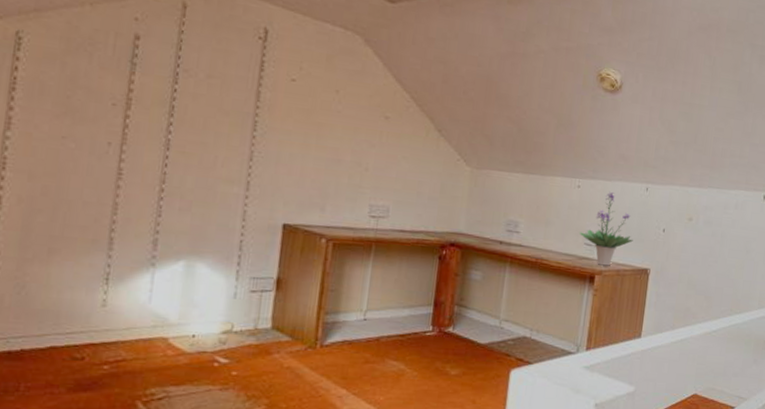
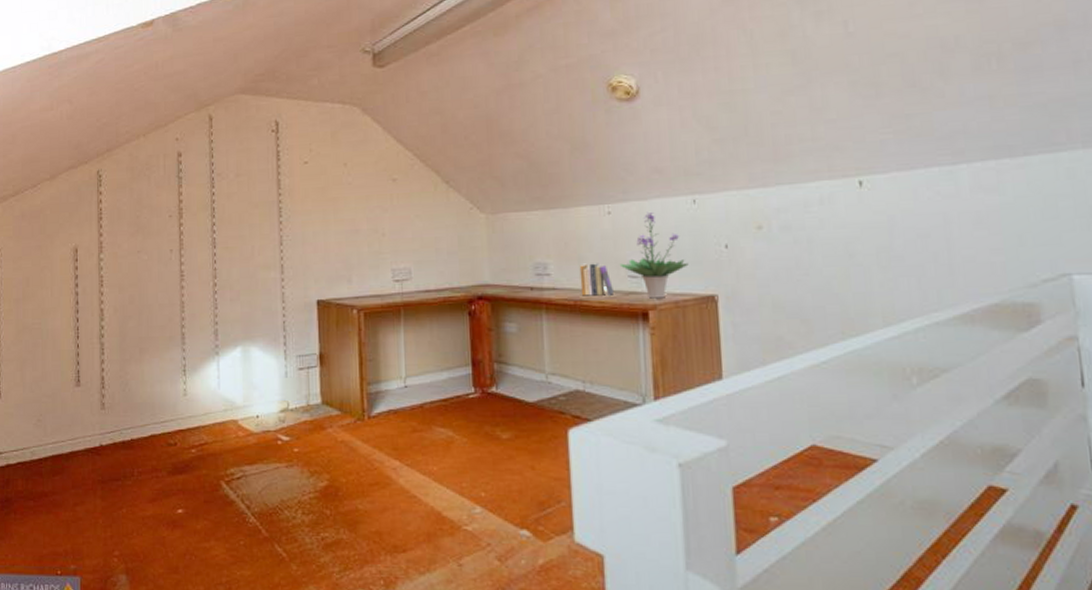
books: none [543,227,571,258] -> present [579,263,615,296]

